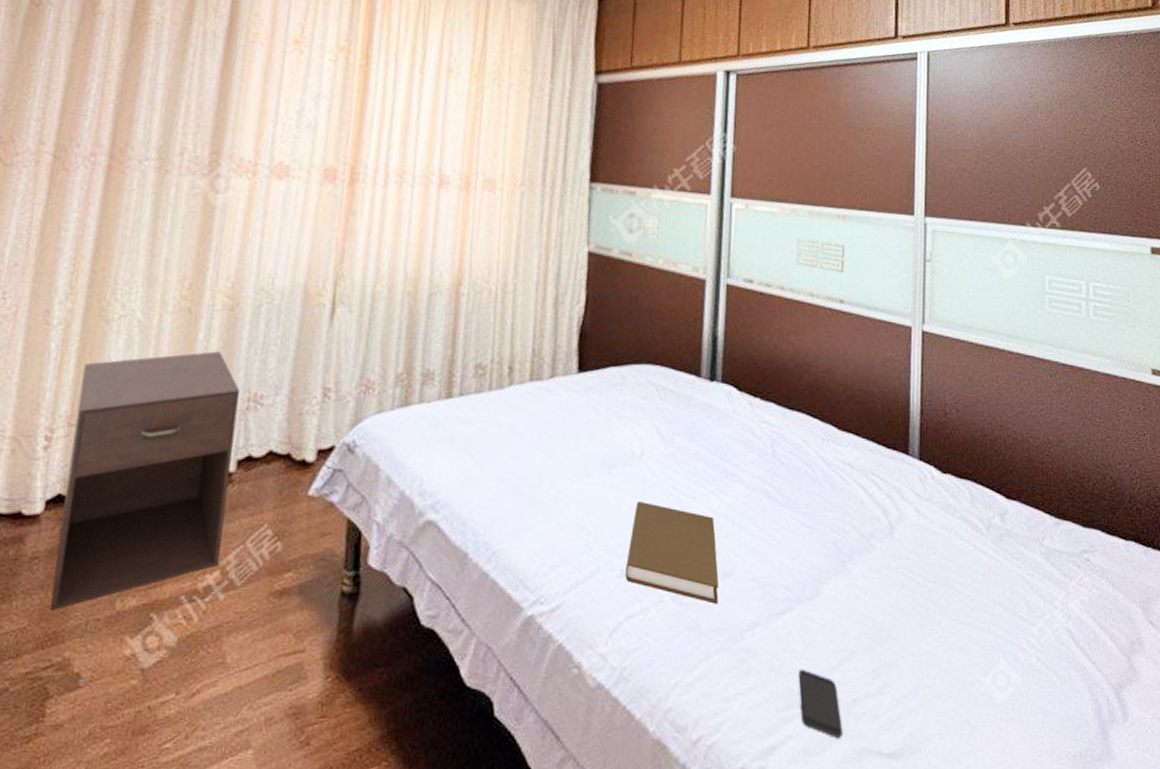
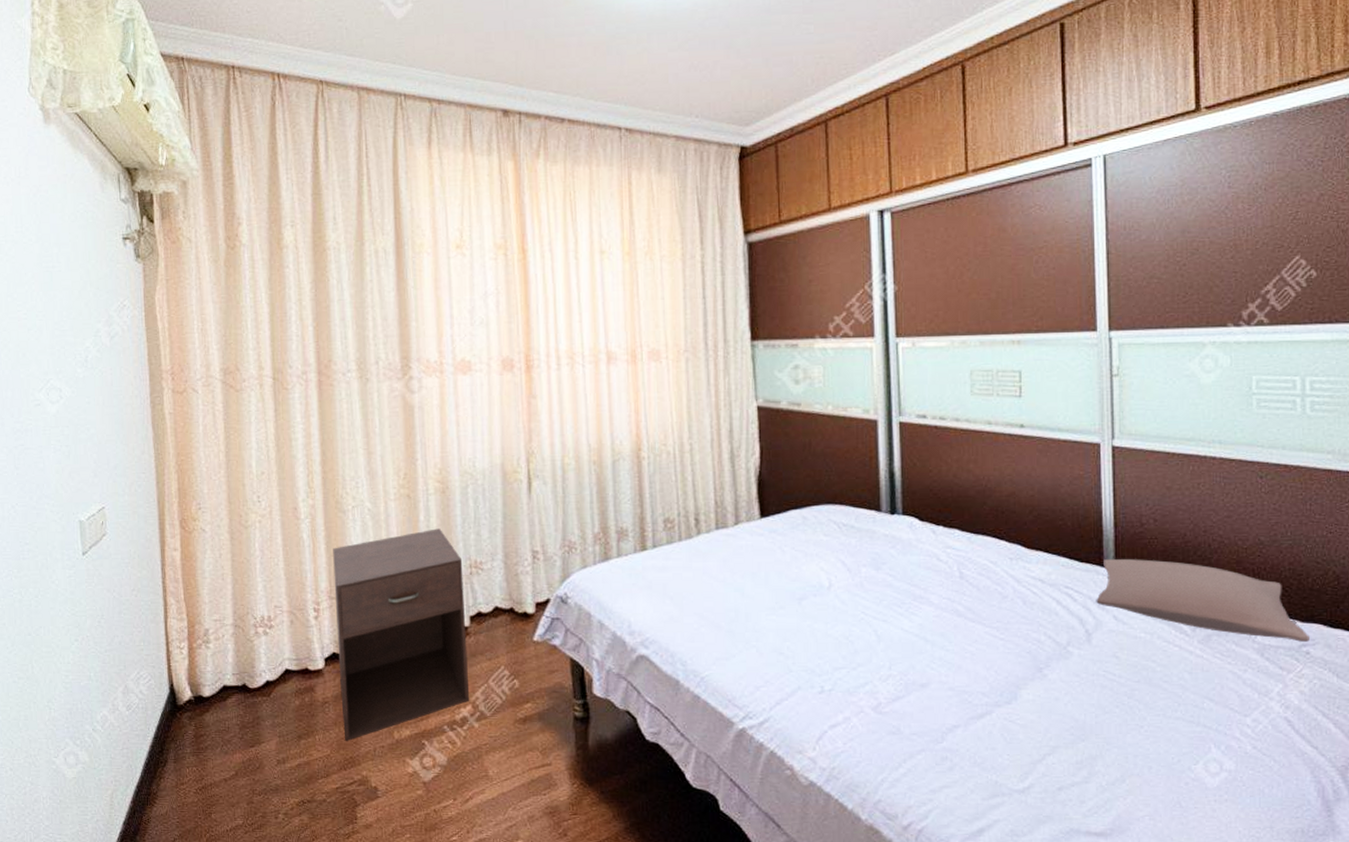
book: present [625,501,719,605] -> none [825,627,917,712]
mobile phone: present [798,668,843,738] -> none [1002,763,1049,821]
pillow: none [900,447,1090,548] -> present [1096,559,1310,642]

